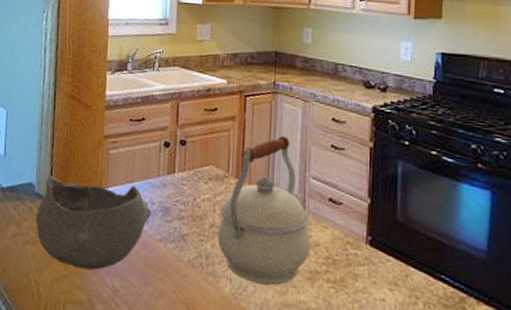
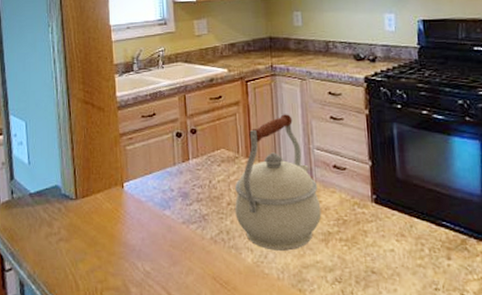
bowl: present [35,176,151,271] -> none [65,175,172,258]

